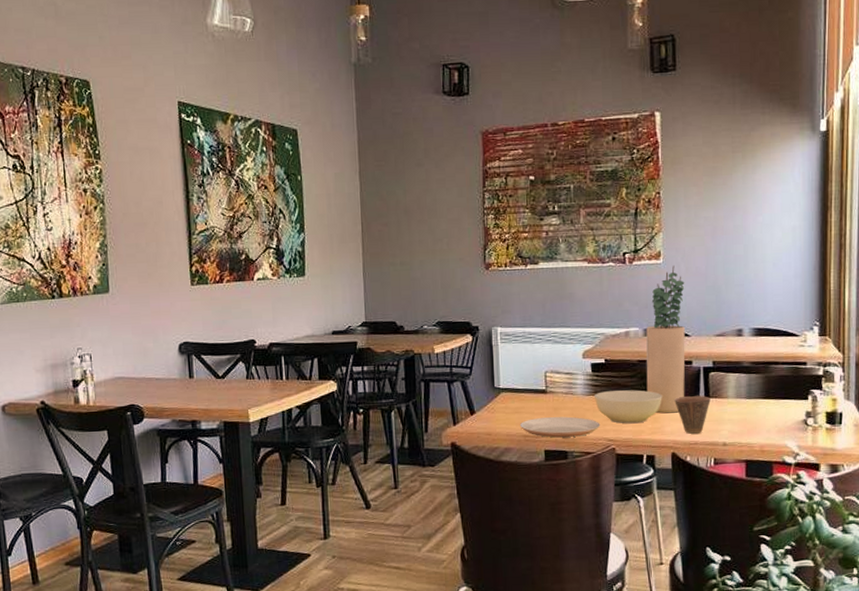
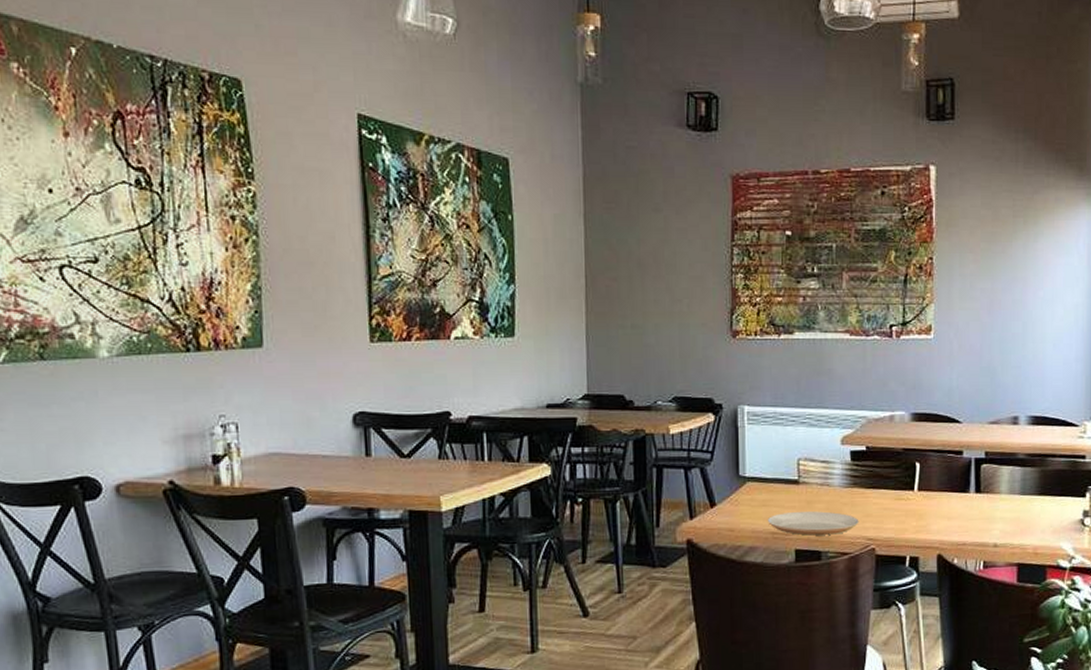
bowl: present [594,390,663,424] -> none [852,482,929,521]
vase: present [646,265,686,414] -> none [912,342,957,510]
cup: present [674,395,711,434] -> none [942,490,982,533]

